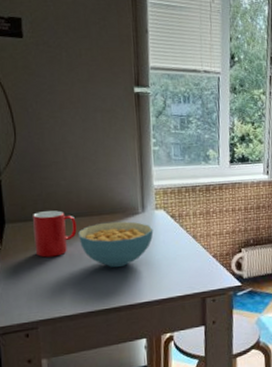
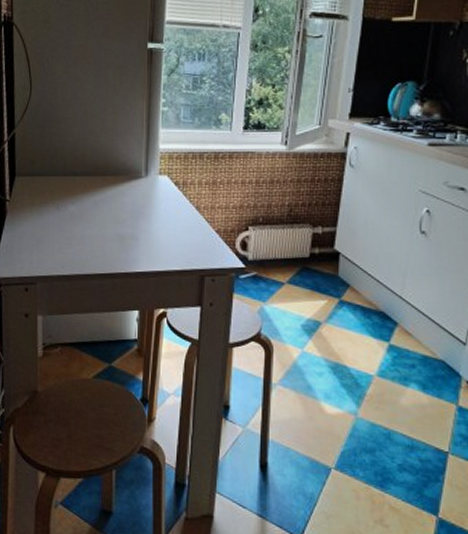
cup: present [33,210,77,258] -> none [40,167,80,214]
cereal bowl: present [78,221,154,268] -> none [81,183,155,233]

